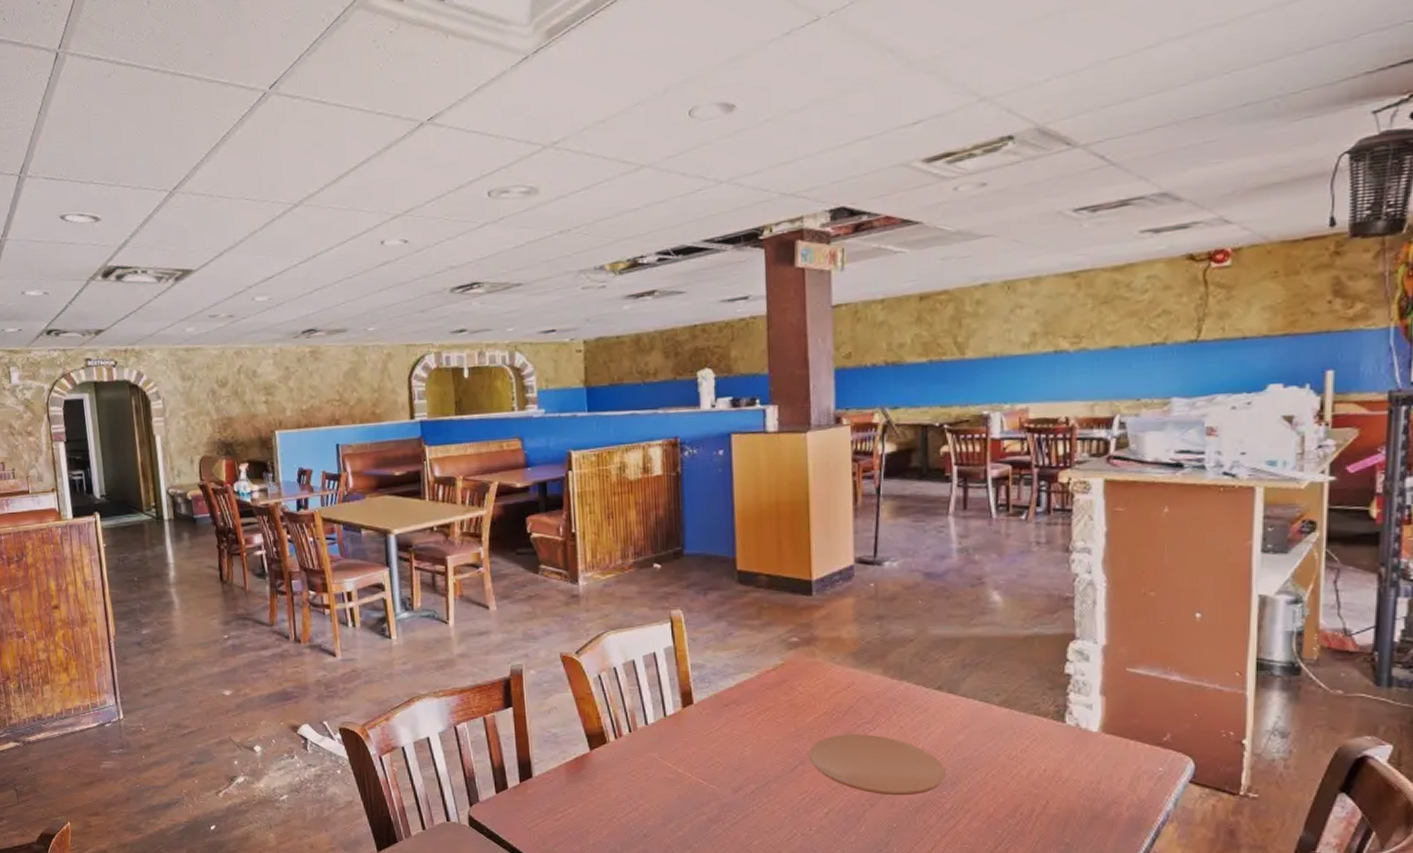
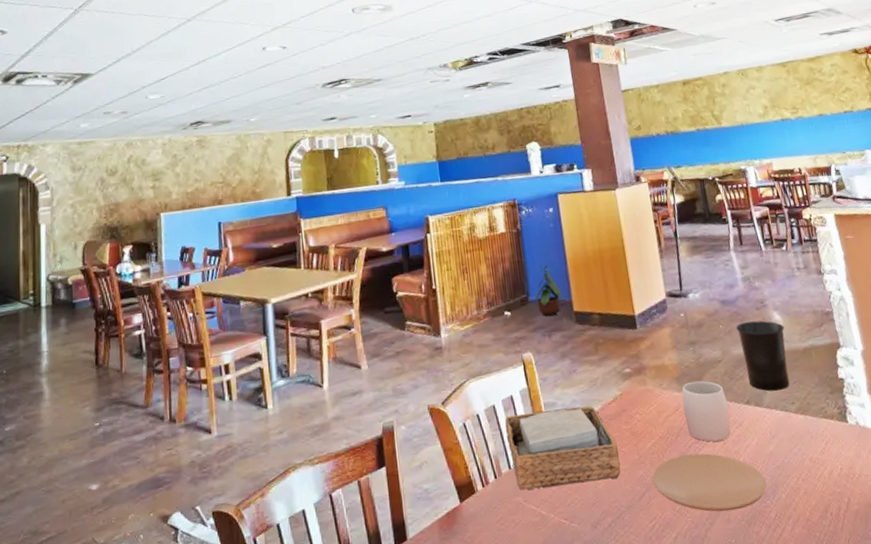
napkin holder: none [644,671,774,748] -> present [504,406,621,490]
potted plant: none [691,515,725,573] -> present [535,265,562,317]
mug: none [856,658,913,724] -> present [681,380,731,442]
waste bin: none [940,600,1004,679] -> present [736,320,790,391]

